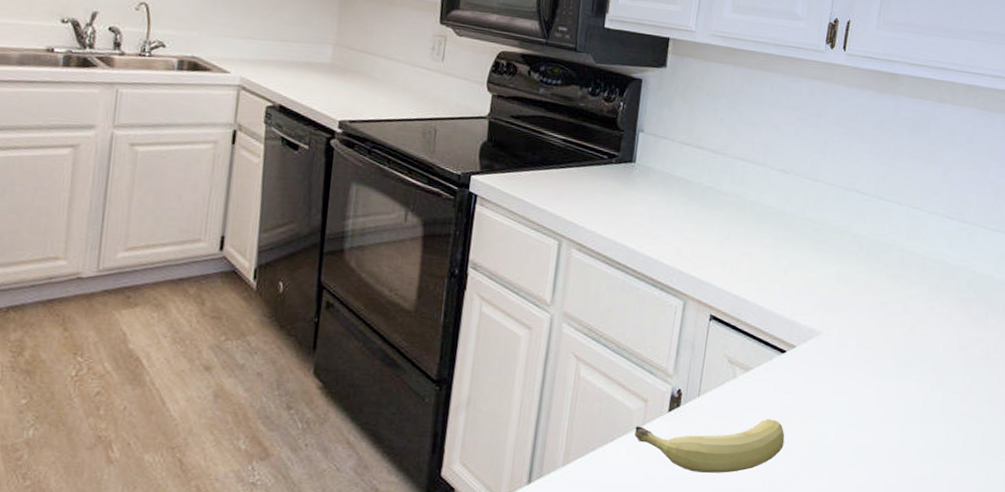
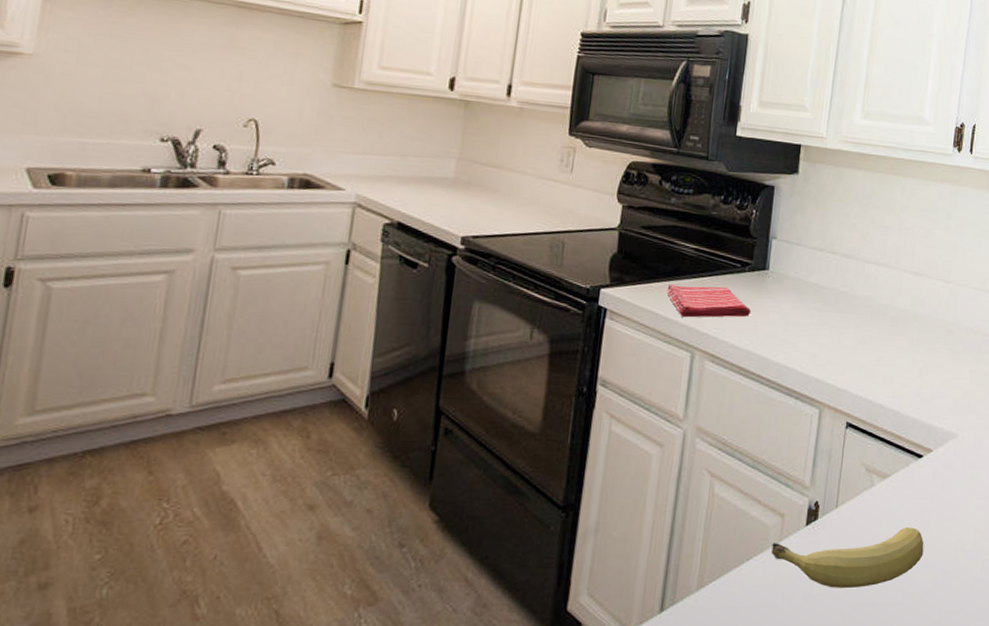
dish towel: none [535,174,618,208] -> present [666,285,752,318]

